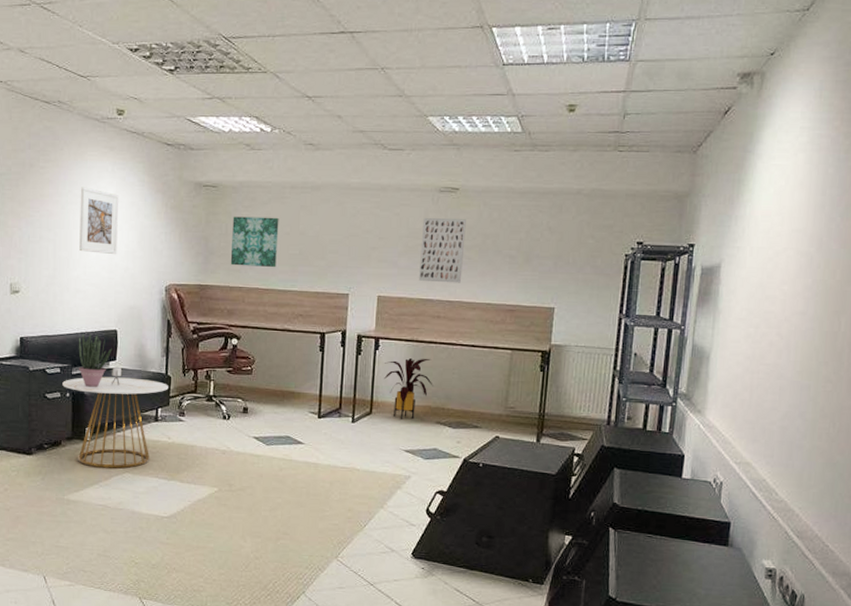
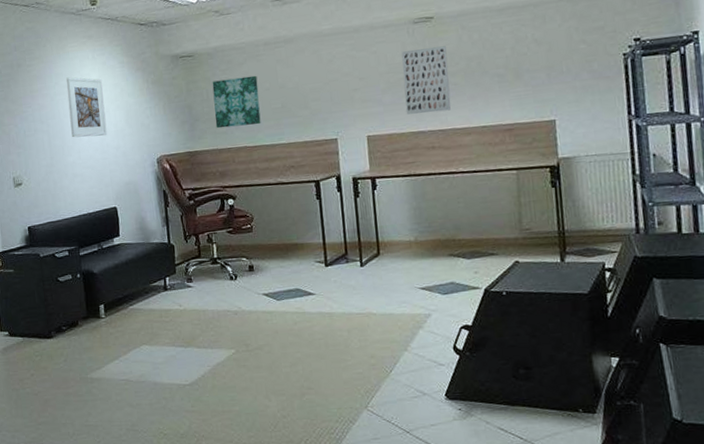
side table: present [62,366,168,469] -> none [72,242,173,343]
potted plant: present [78,333,112,387] -> none [81,213,115,266]
house plant: present [384,357,433,419] -> none [385,191,439,257]

